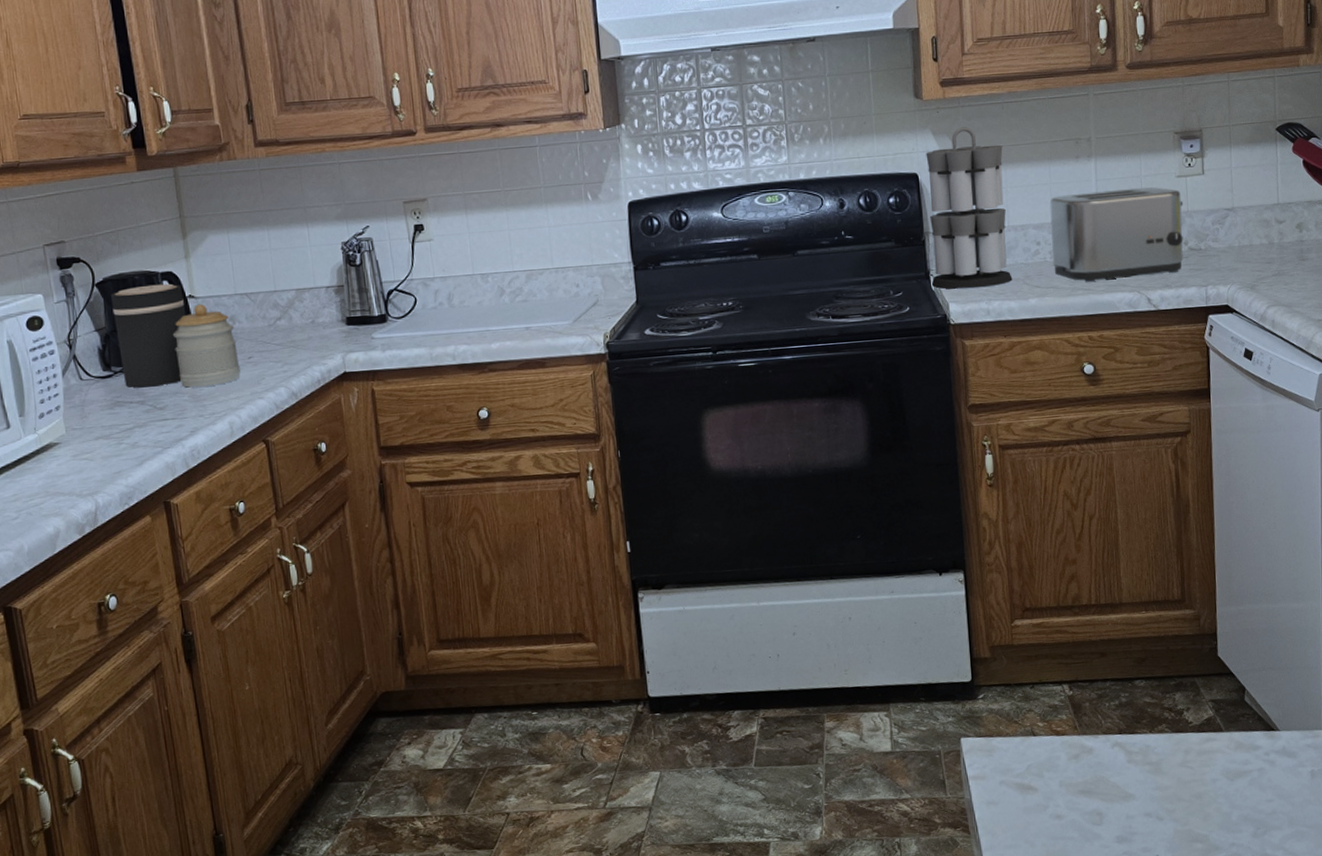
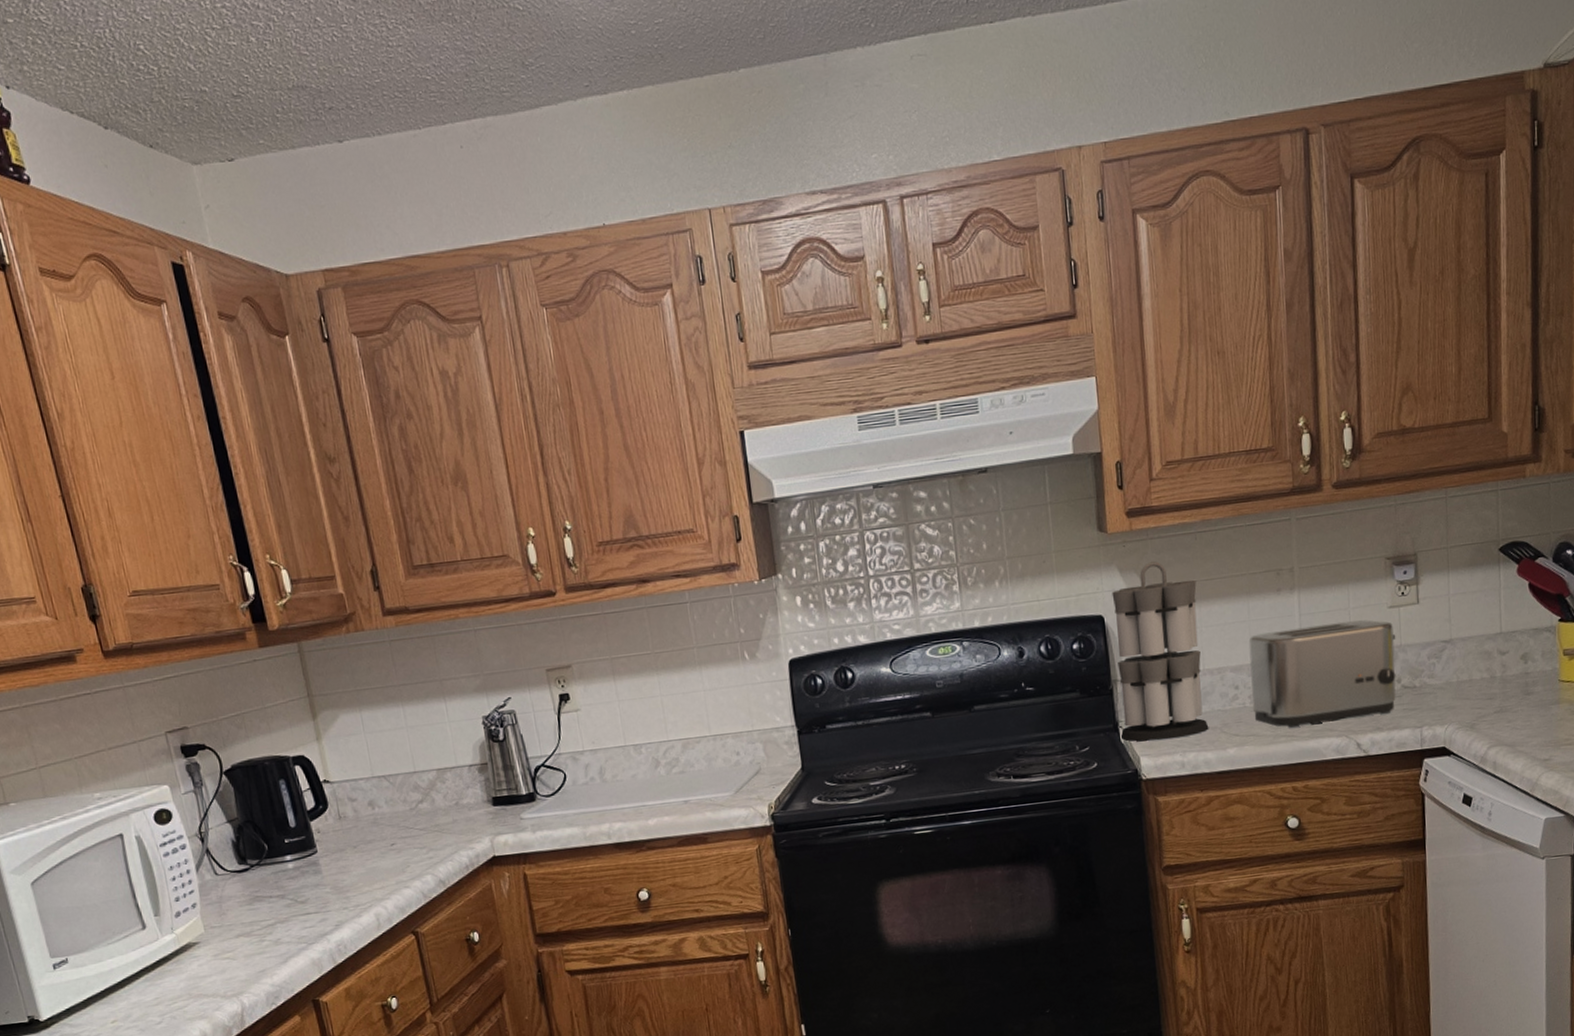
cylinder: present [111,283,186,388] -> none [241,768,322,881]
jar: present [172,304,241,388] -> none [309,789,384,879]

